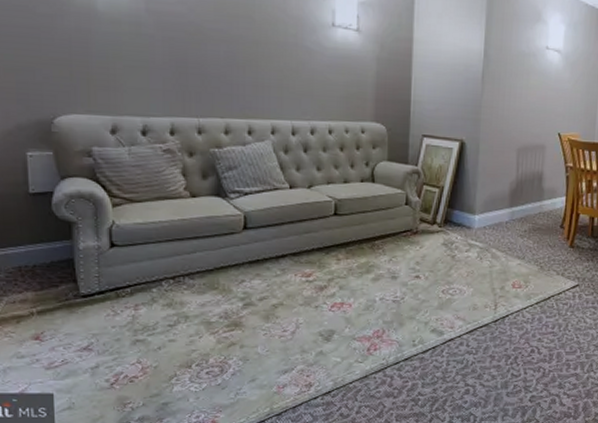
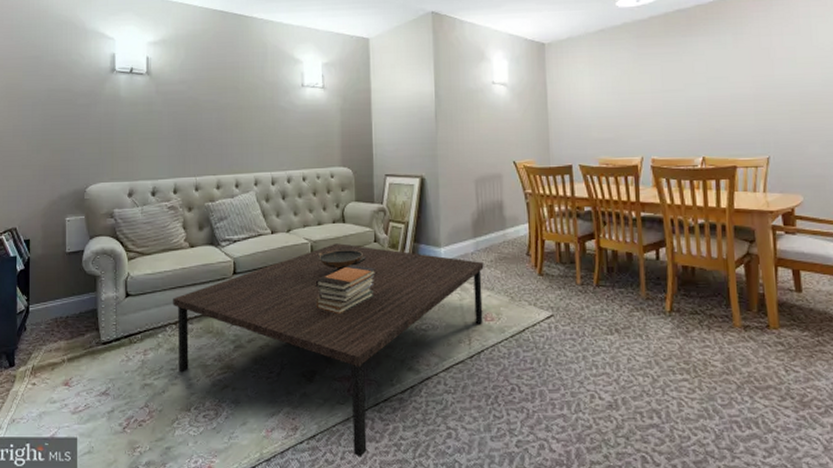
coffee table: none [170,203,517,412] -> present [173,243,484,458]
book stack: none [337,226,406,276] -> present [315,265,377,315]
decorative bowl: none [341,210,395,235] -> present [317,250,366,274]

